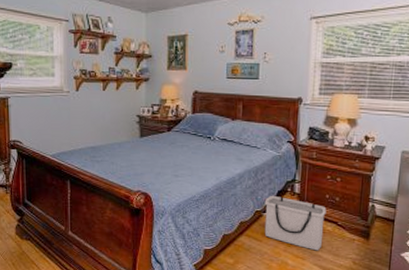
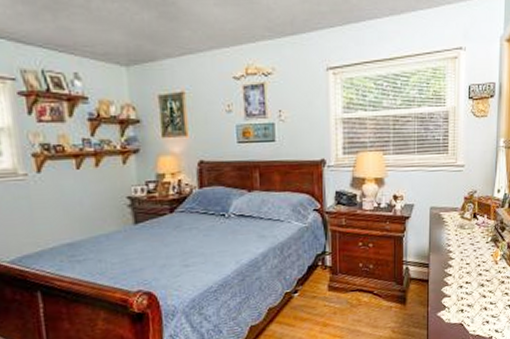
storage bin: present [264,195,327,251] -> none [294,272,361,326]

